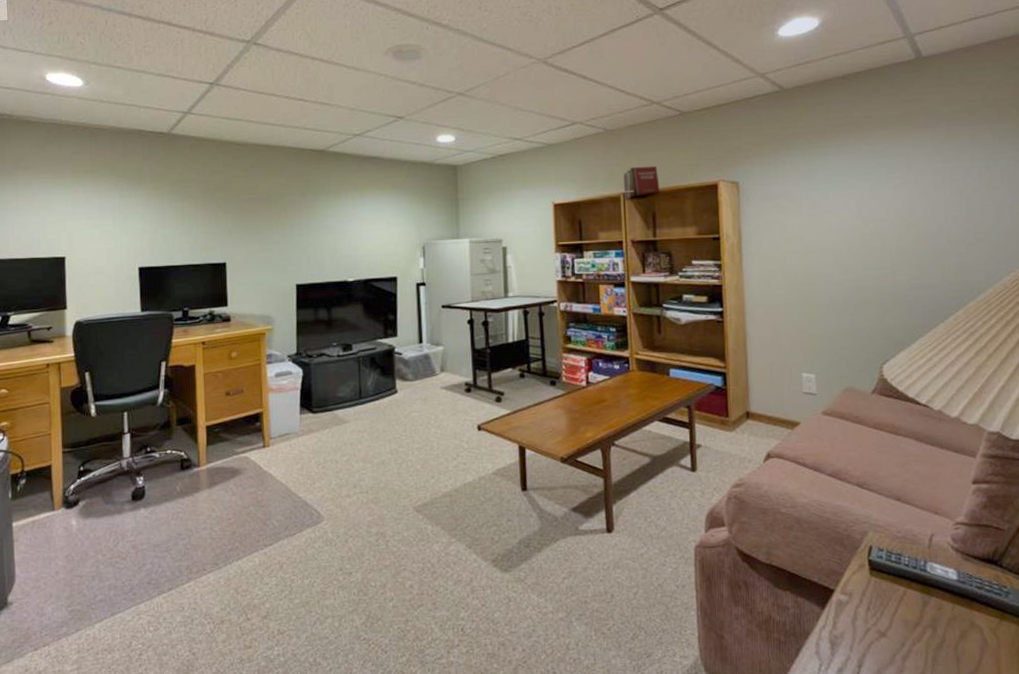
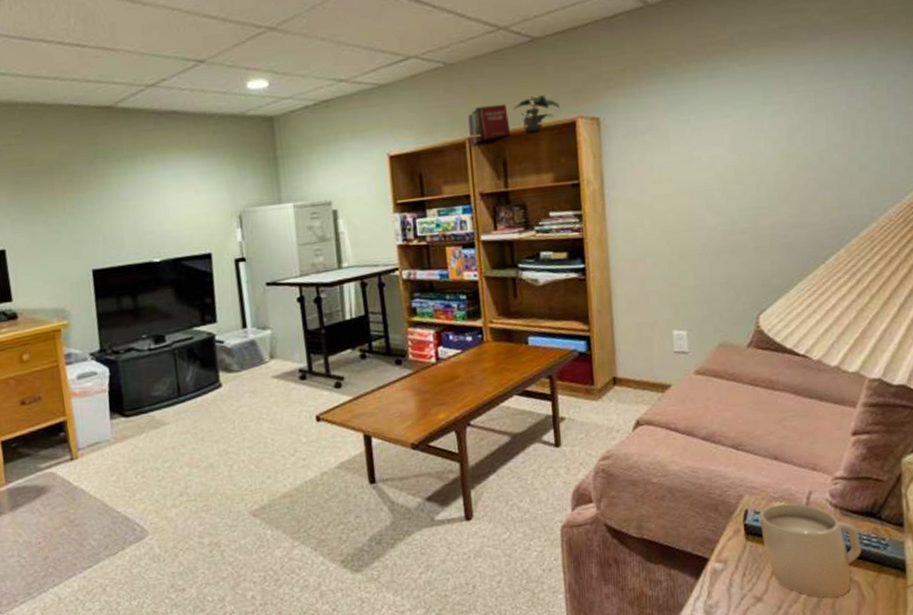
potted plant: none [663,160,704,193] -> present [513,95,560,135]
mug: none [884,543,984,639] -> present [760,503,862,598]

